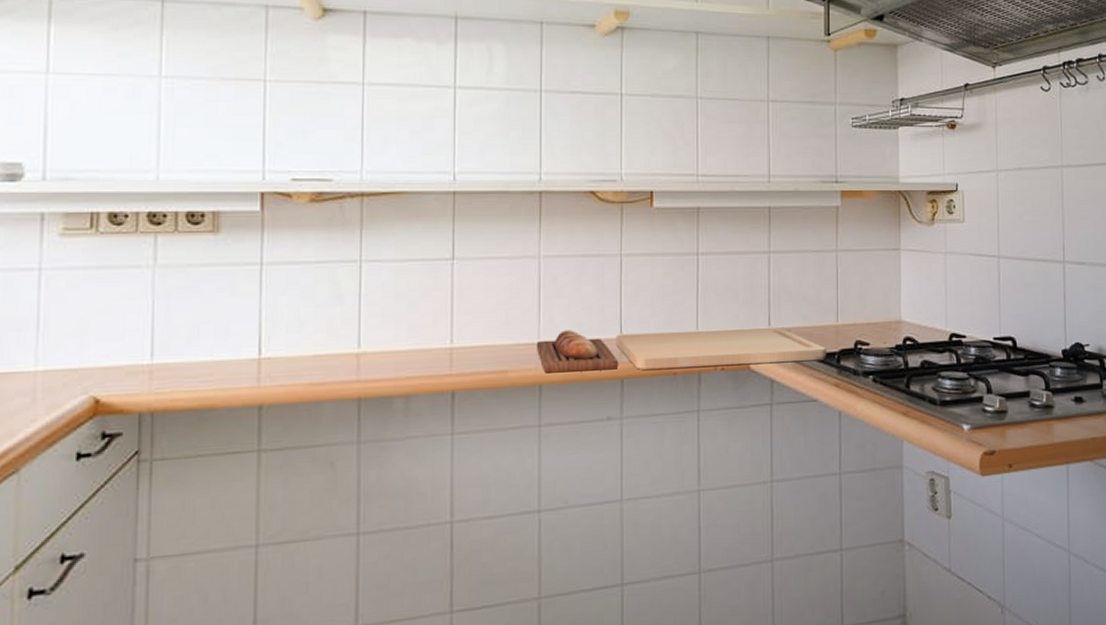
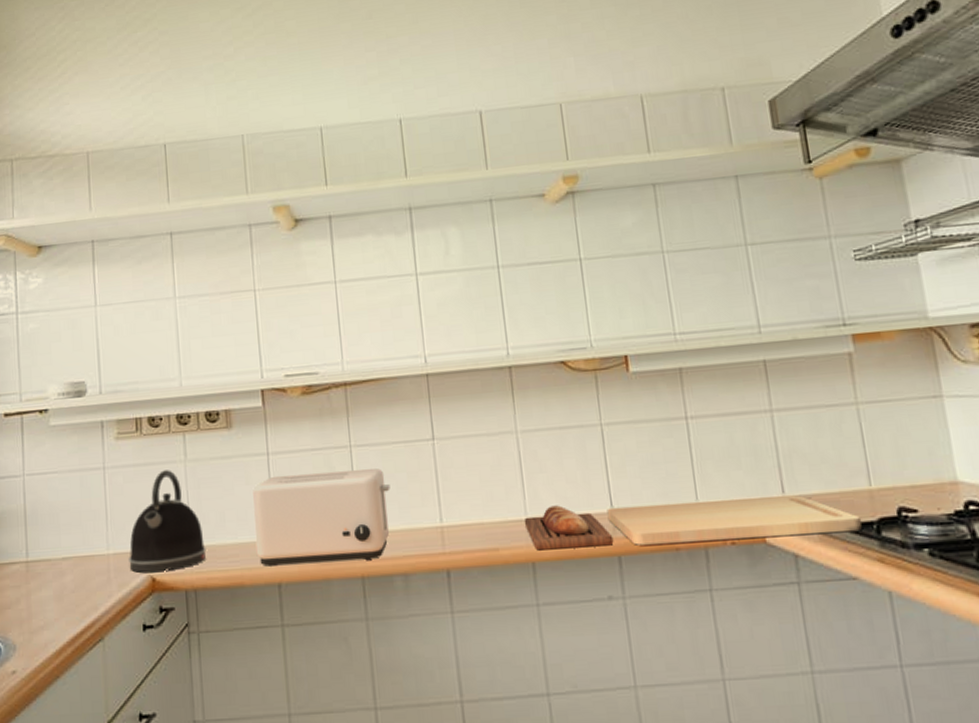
kettle: none [63,275,172,394] -> present [127,470,206,573]
toaster: none [235,285,401,387] -> present [253,468,390,566]

